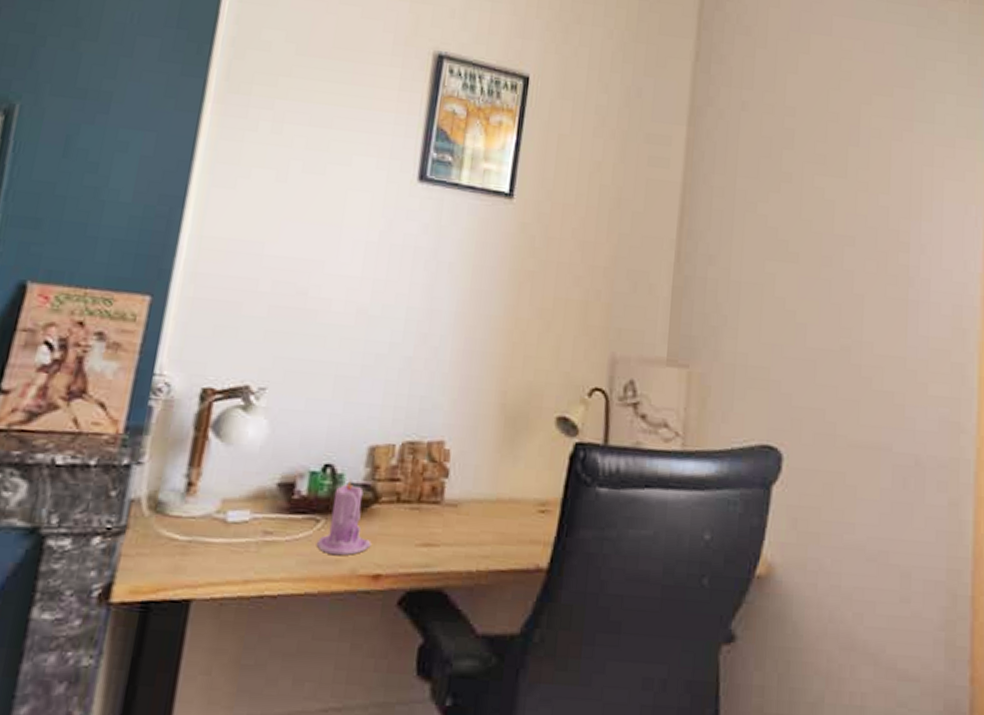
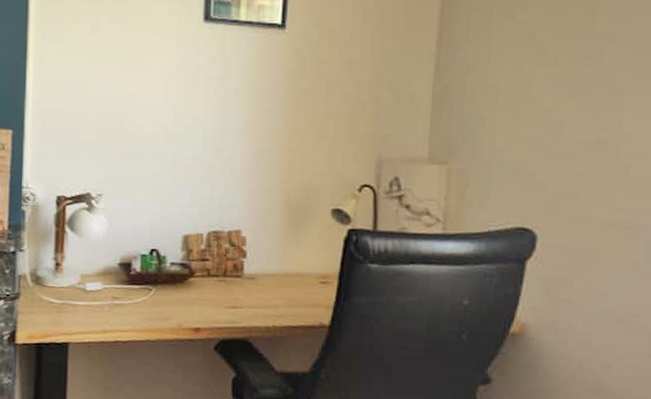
candle: present [316,478,371,556] -> none [151,259,191,315]

